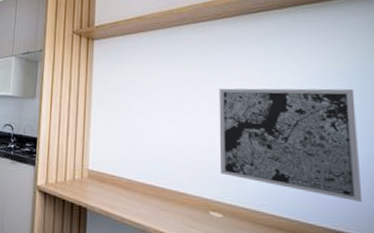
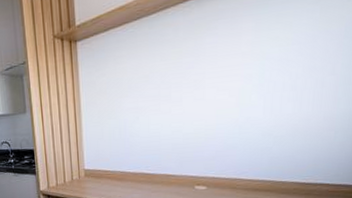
wall art: present [219,88,363,202] -> none [205,48,343,156]

